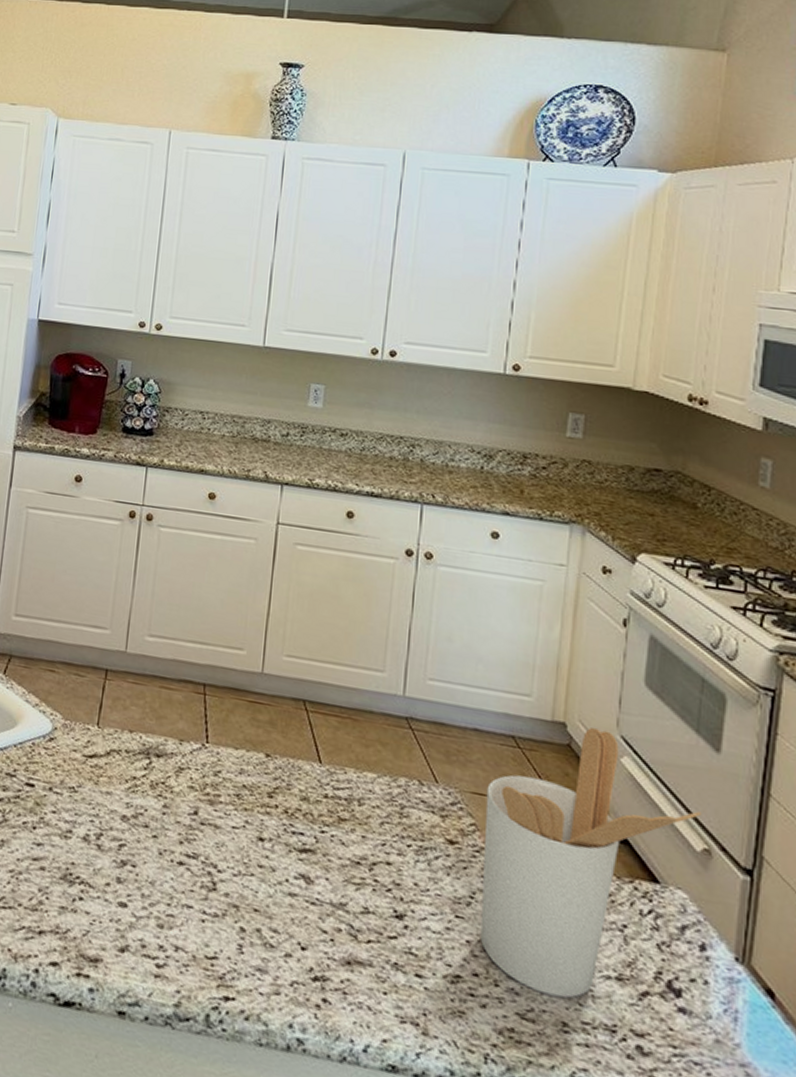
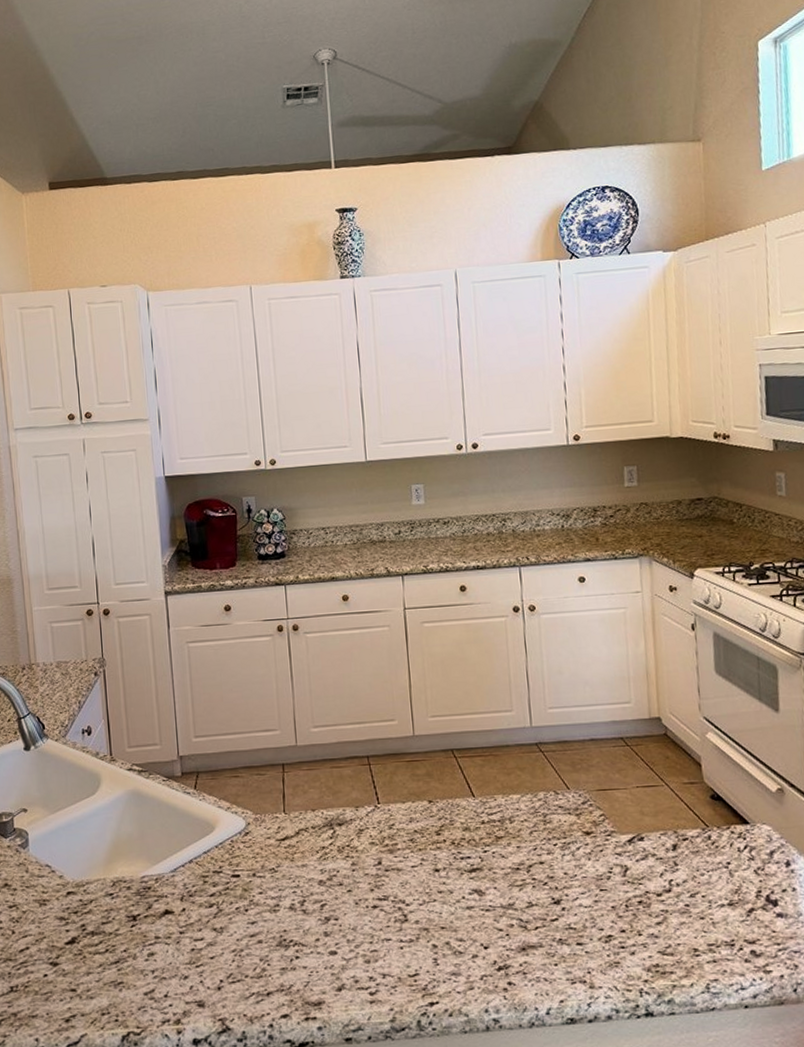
utensil holder: present [480,726,702,999] -> none [608,715,772,931]

